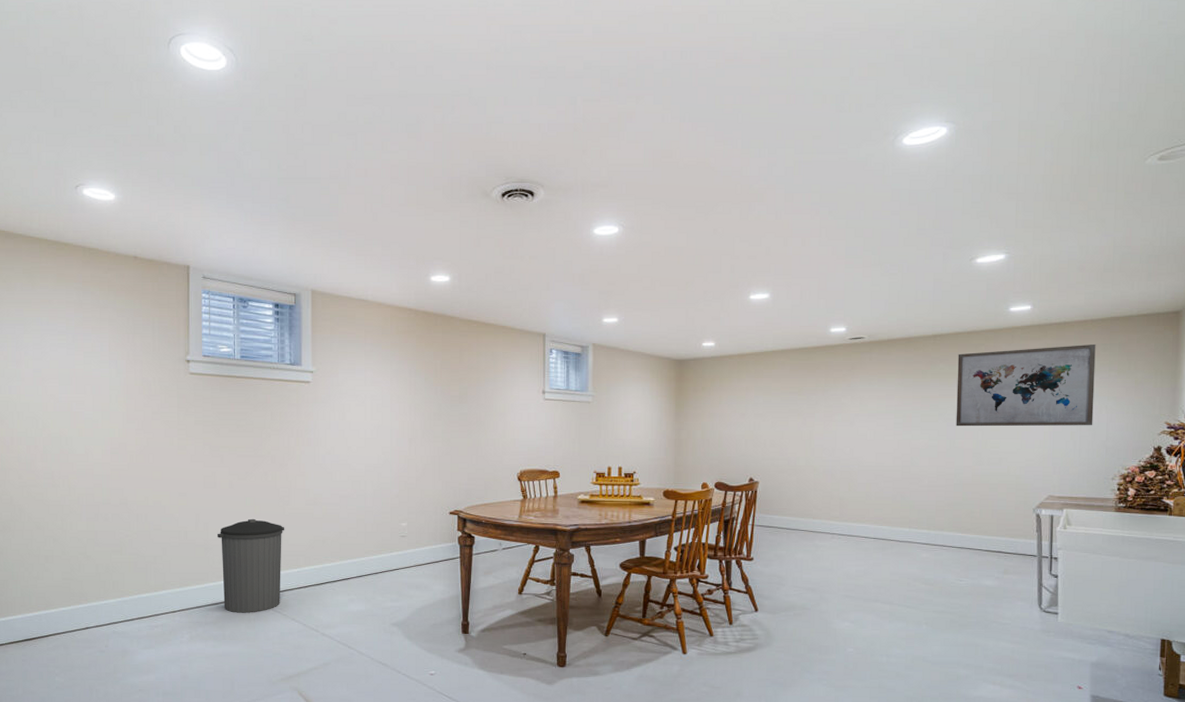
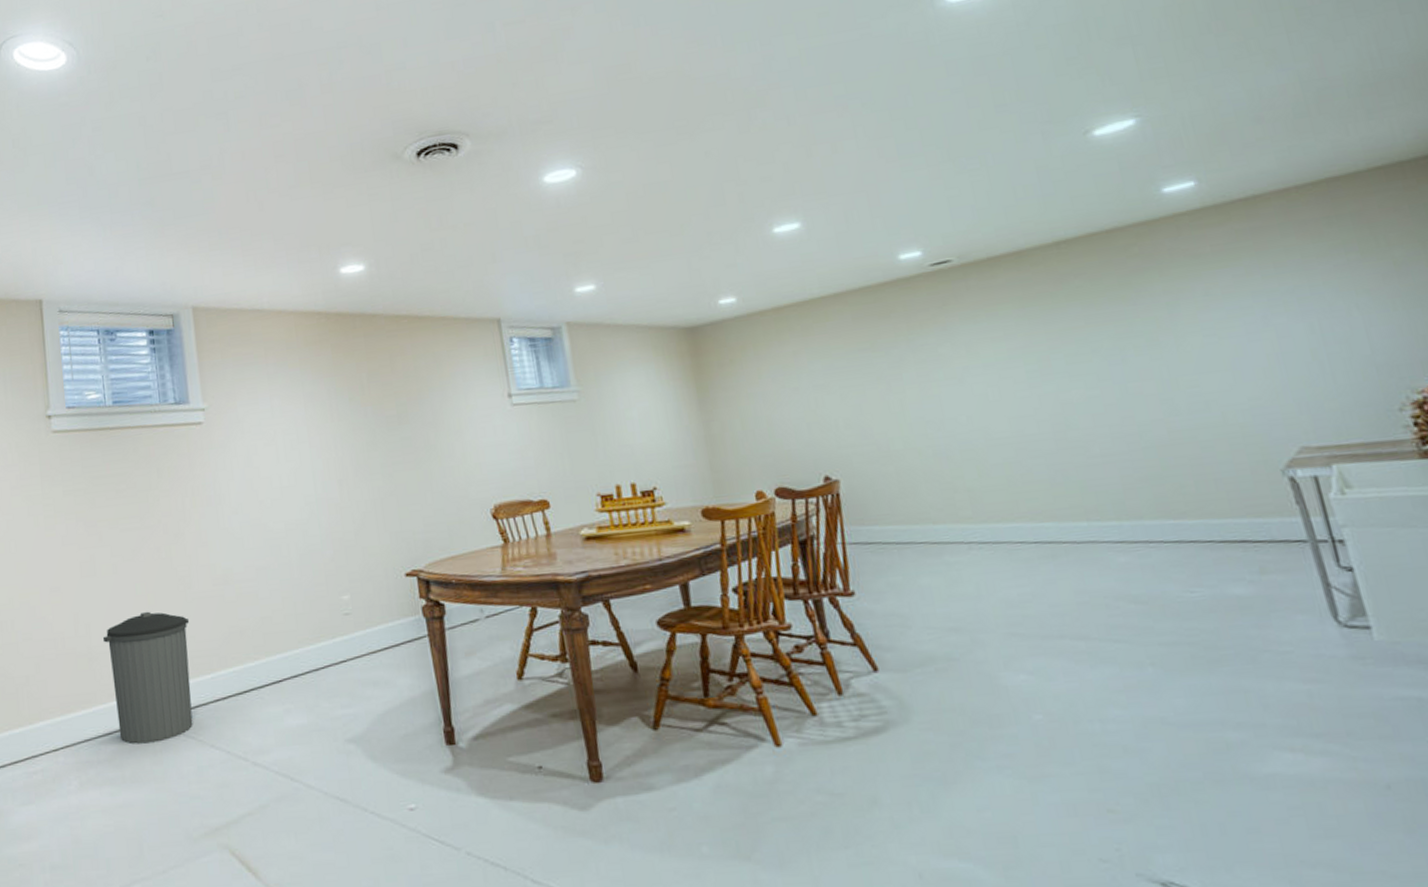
wall art: present [956,343,1096,427] -> none [1099,218,1343,365]

